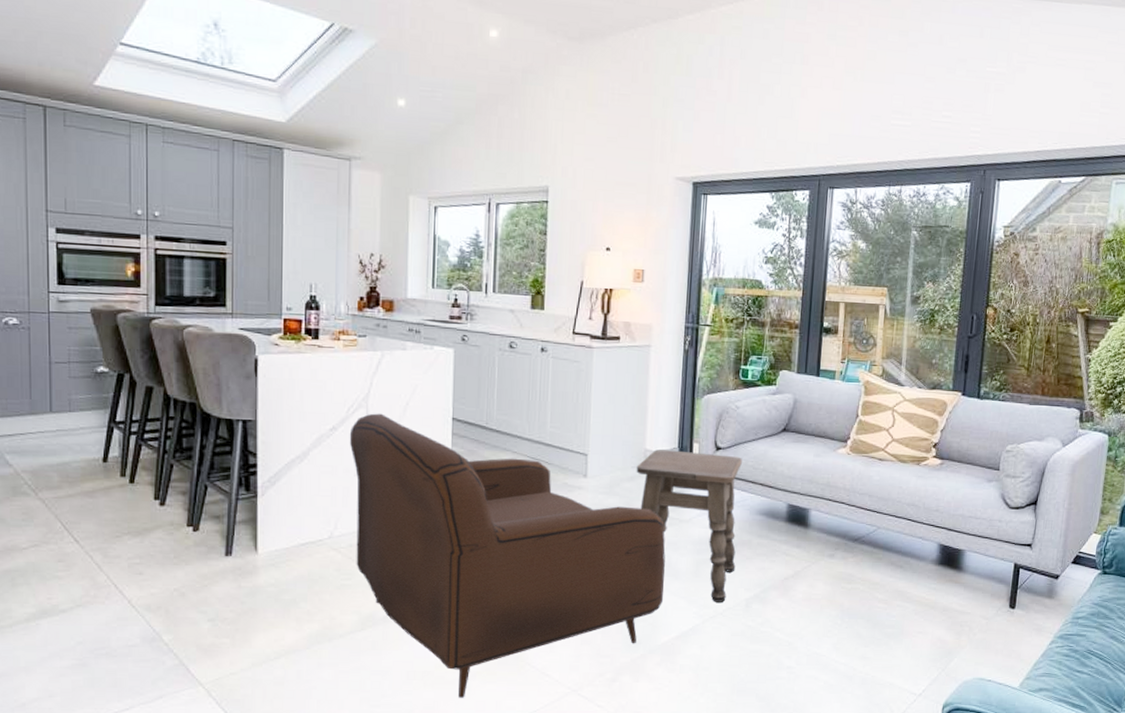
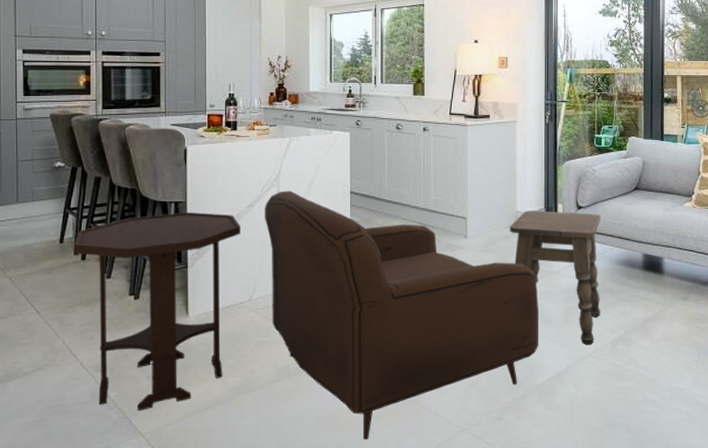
side table: none [120,433,321,658] -> present [73,212,240,411]

